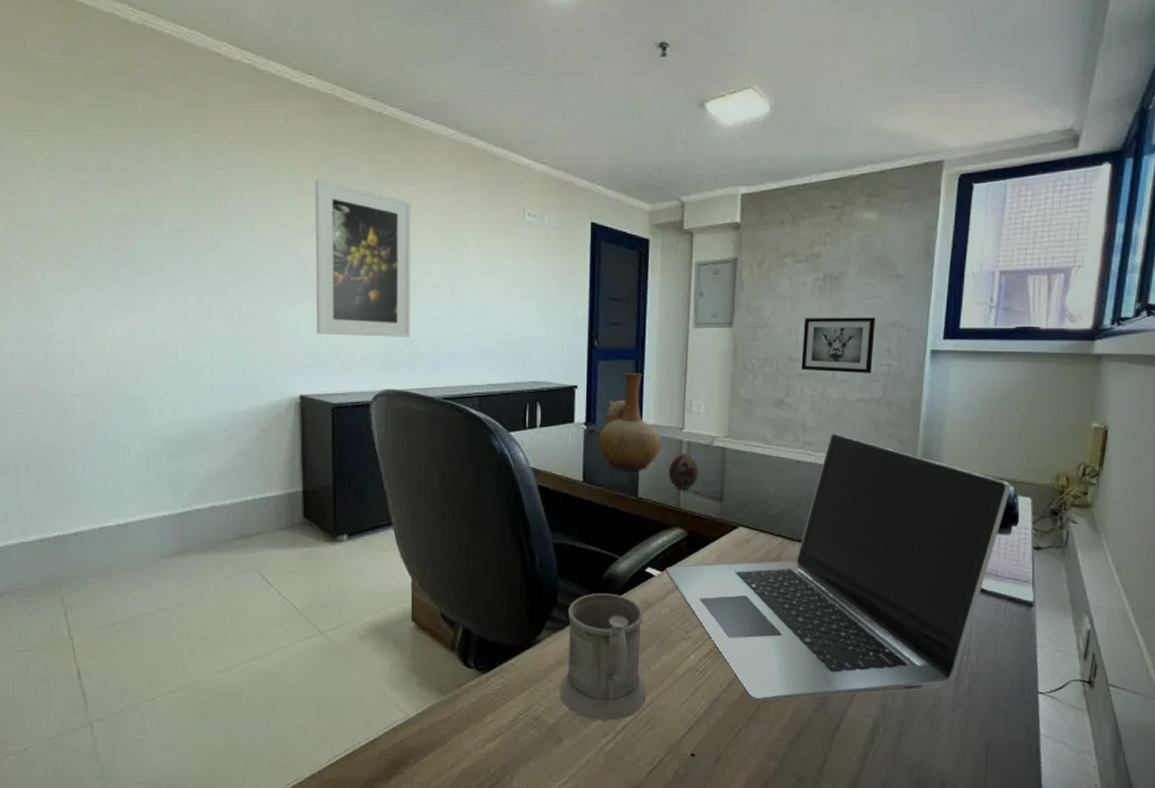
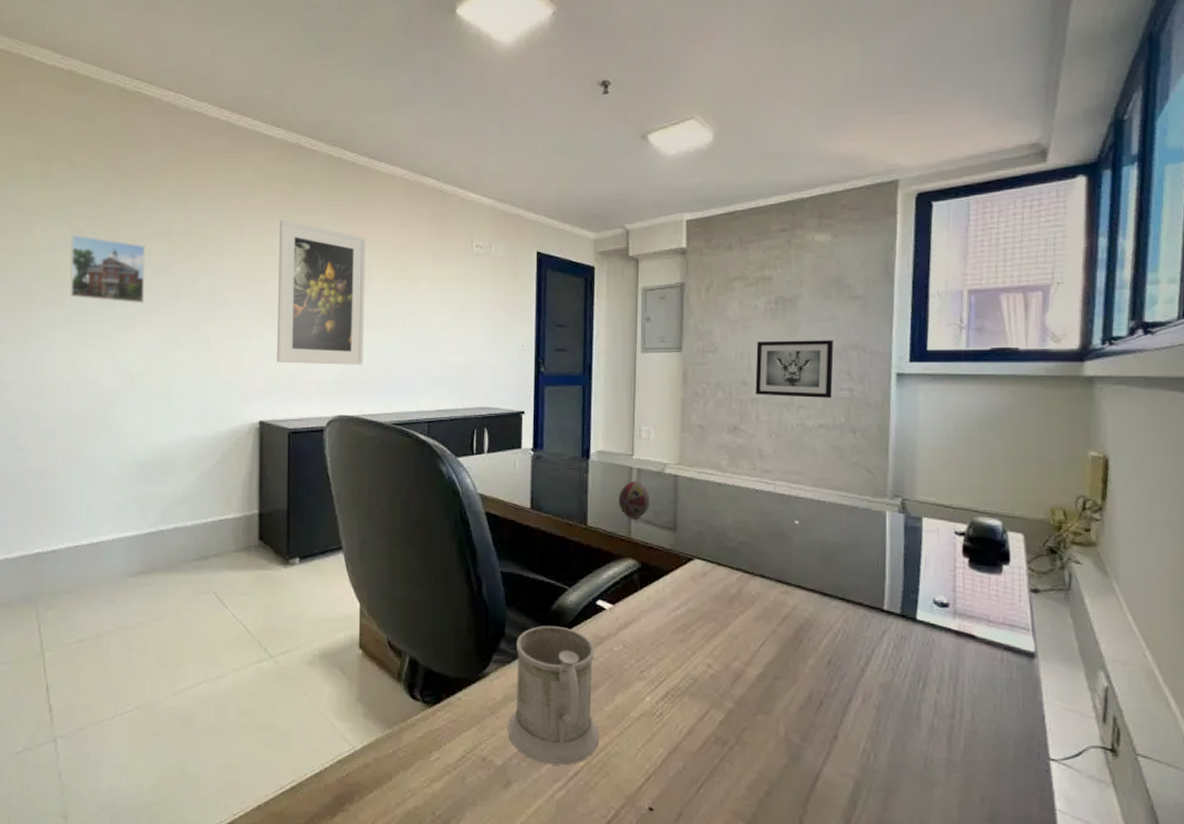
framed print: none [72,188,164,268] -> present [70,235,145,304]
vase: present [599,372,662,471] -> none [546,398,611,498]
laptop: present [665,433,1011,700] -> none [617,461,998,752]

